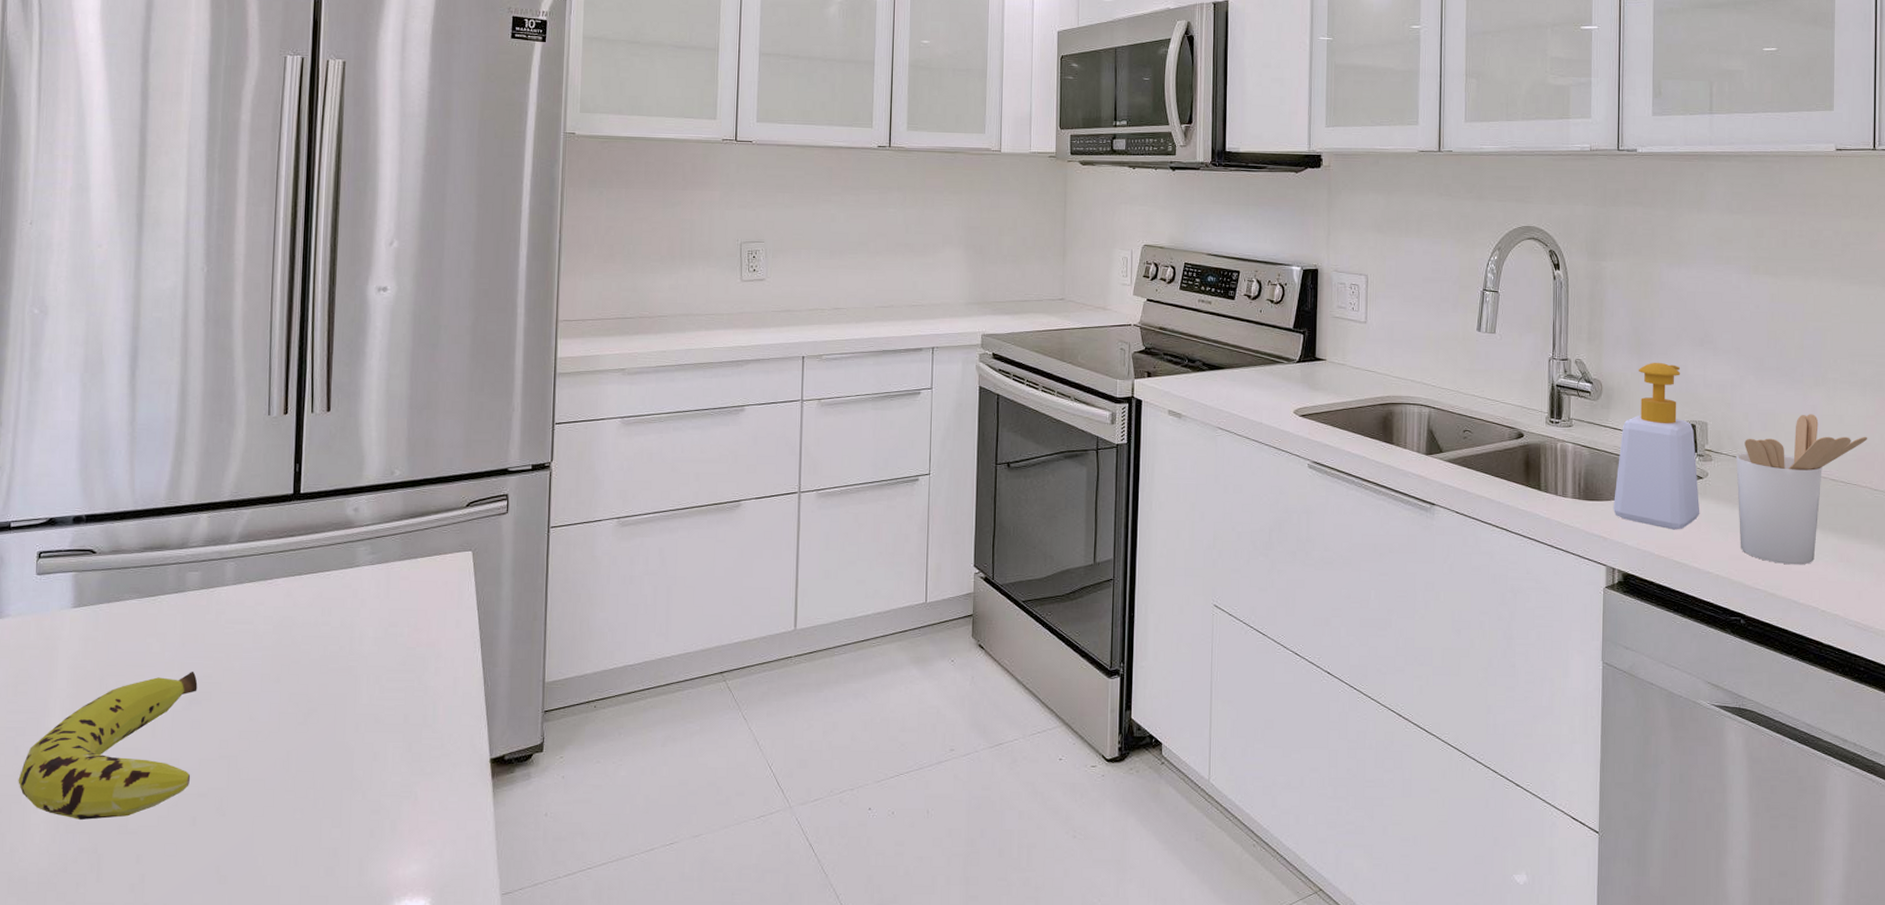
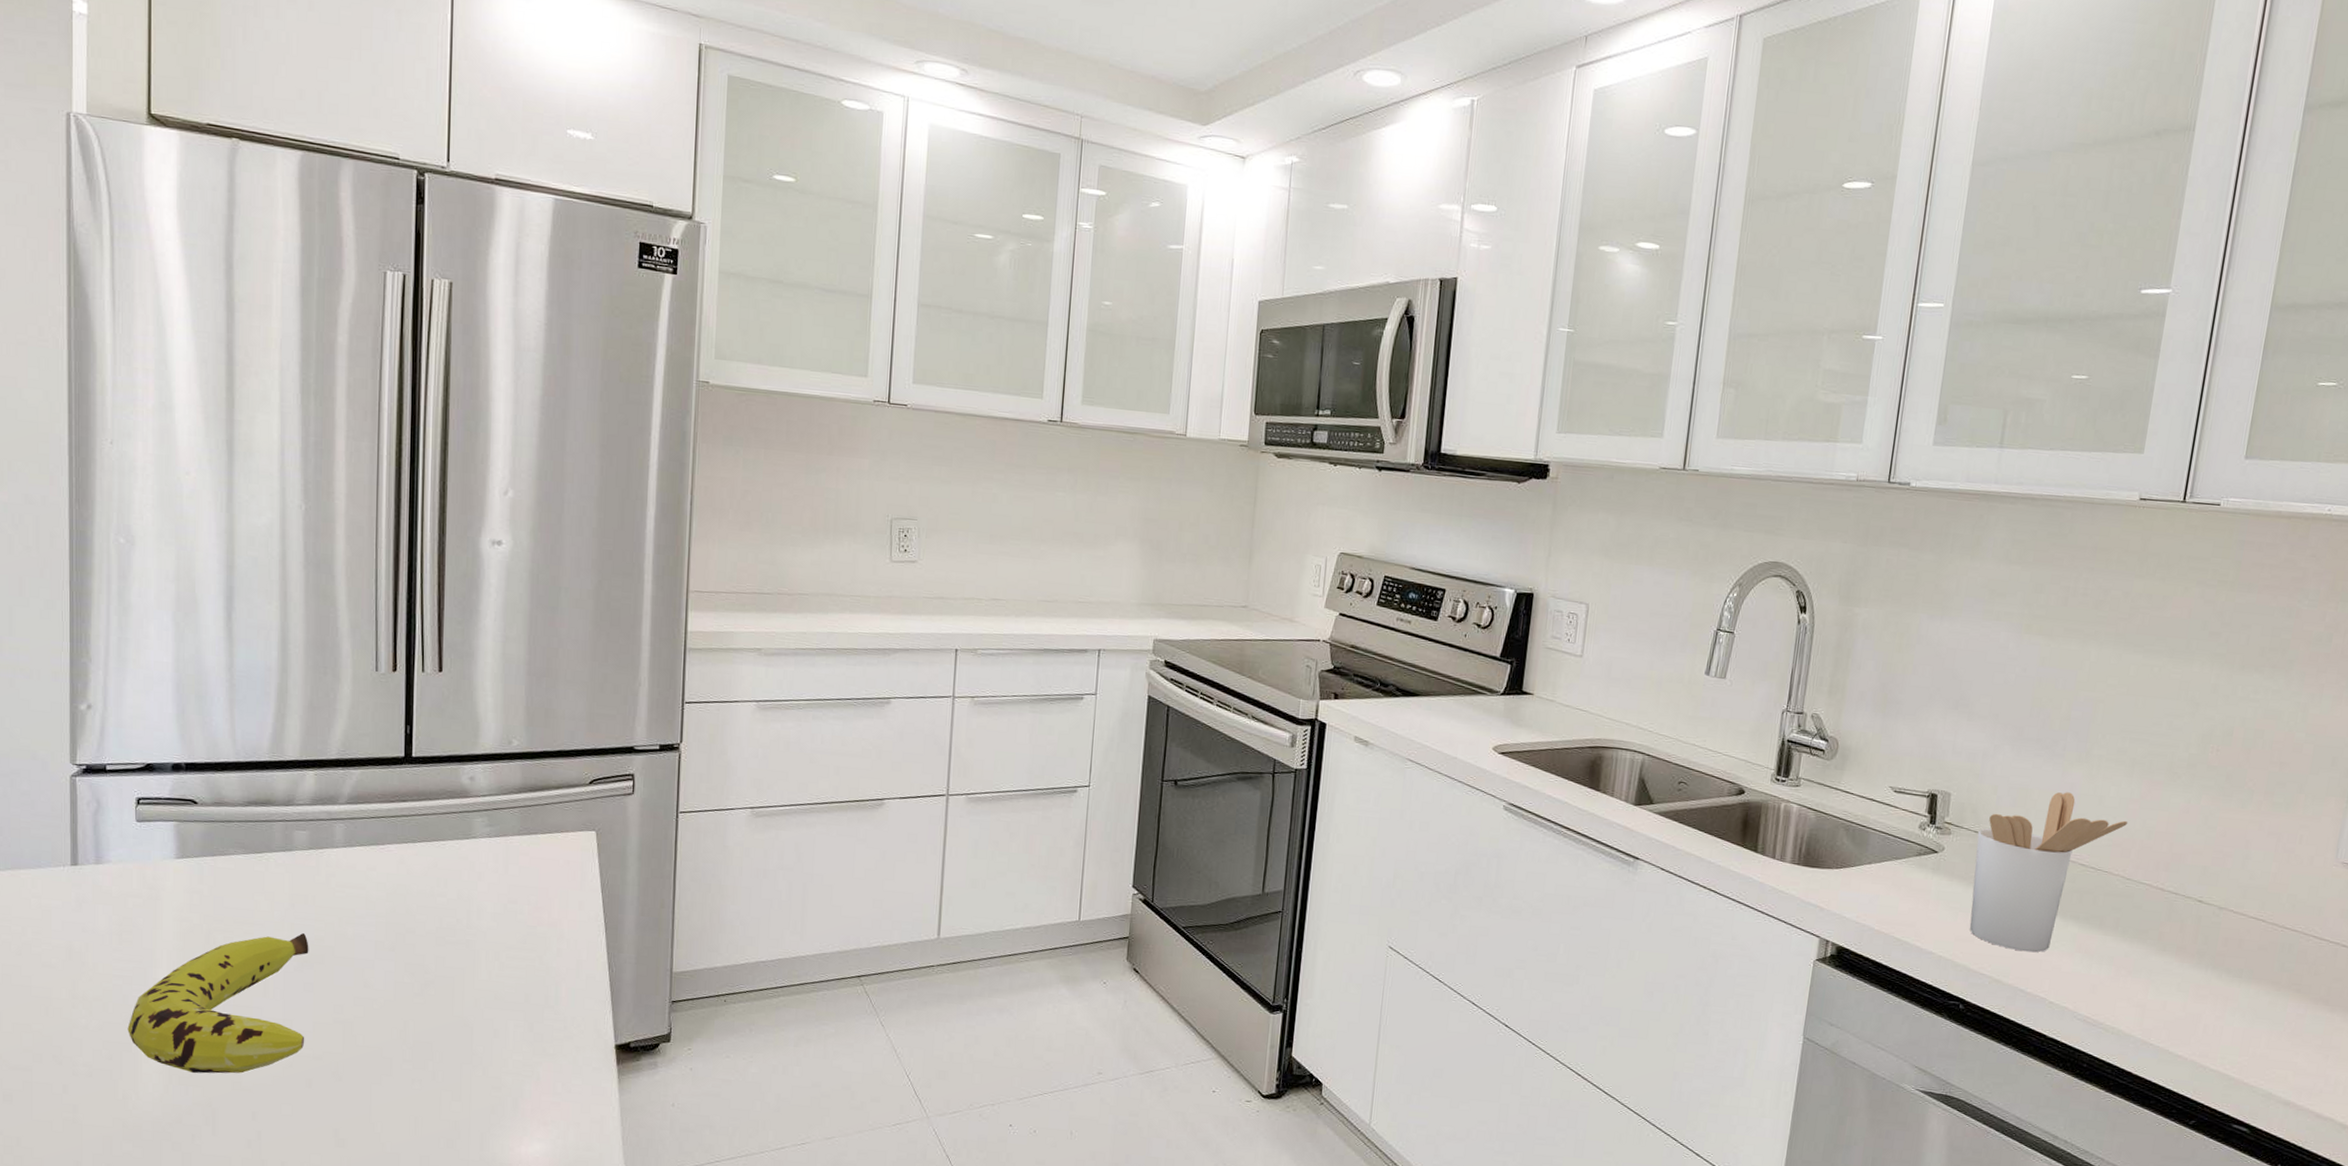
soap bottle: present [1614,362,1700,530] -> none [1835,723,1935,906]

